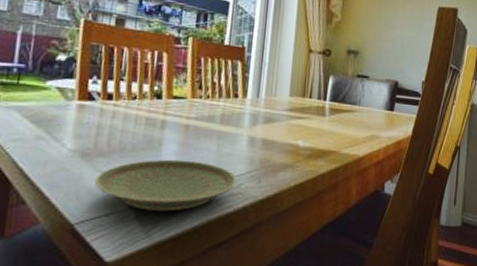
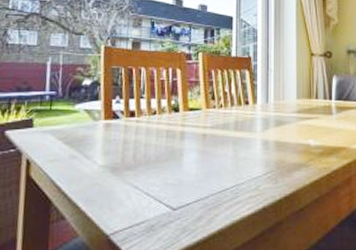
plate: present [94,159,237,212] -> none [124,167,254,218]

